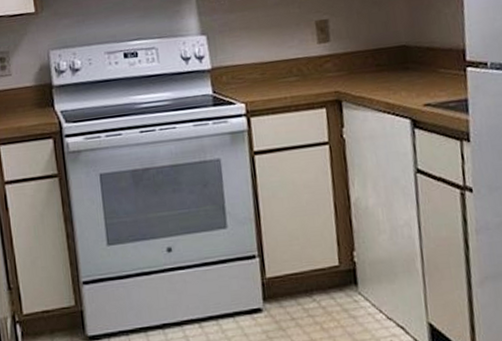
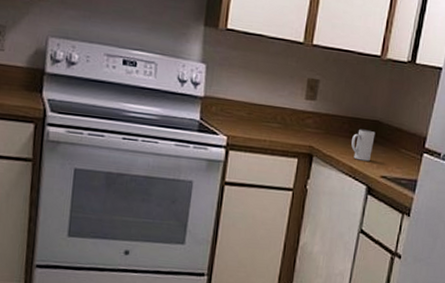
mug: none [380,58,407,94] -> present [351,129,376,161]

